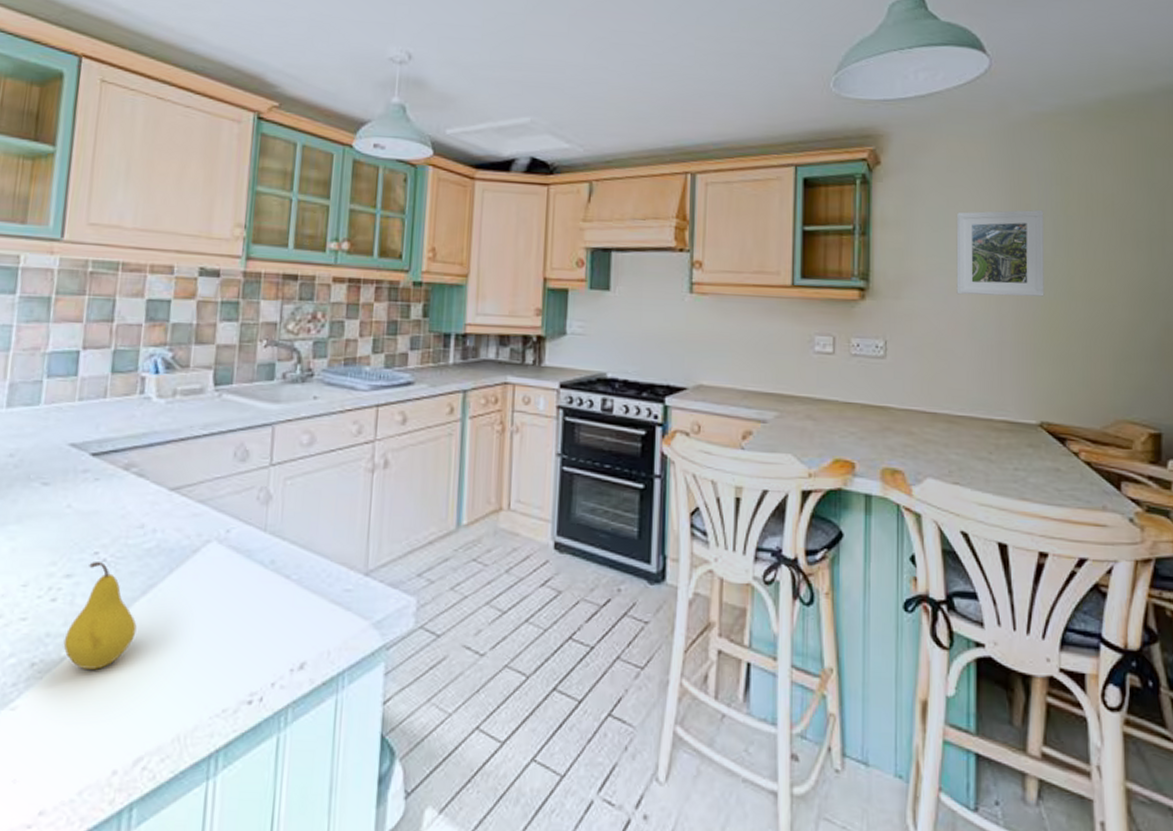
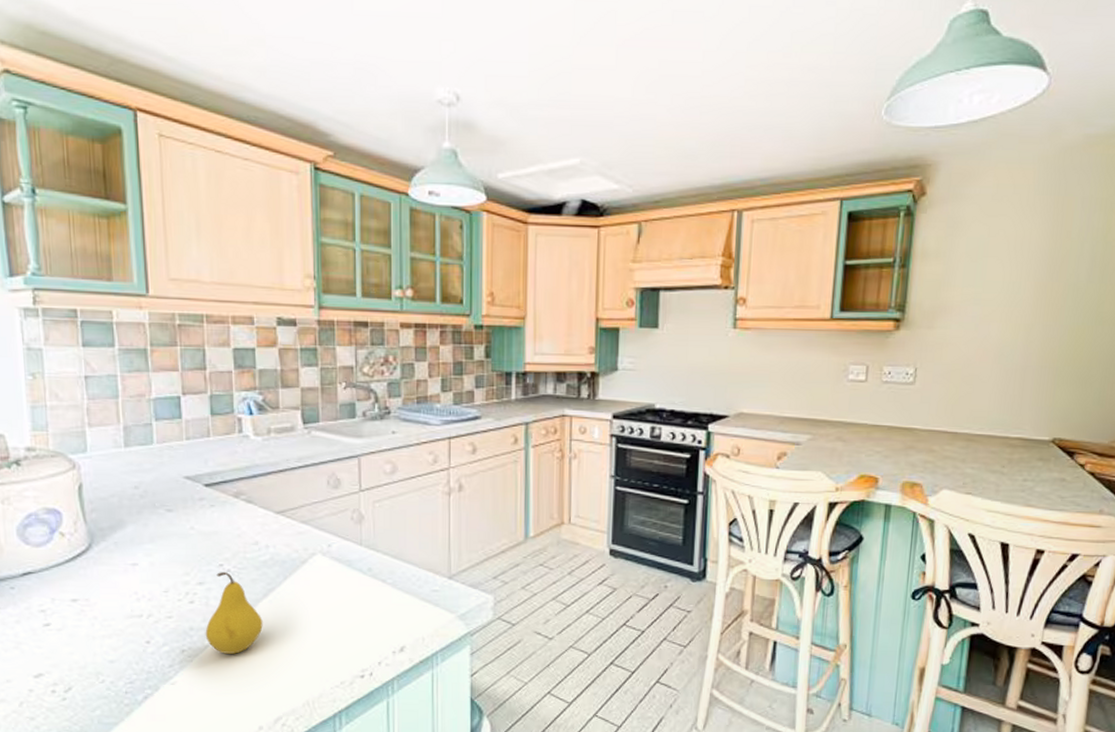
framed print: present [956,209,1044,297] -> none [988,236,1084,323]

